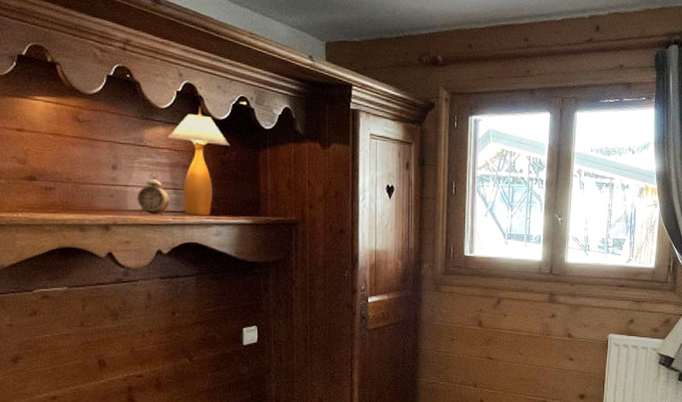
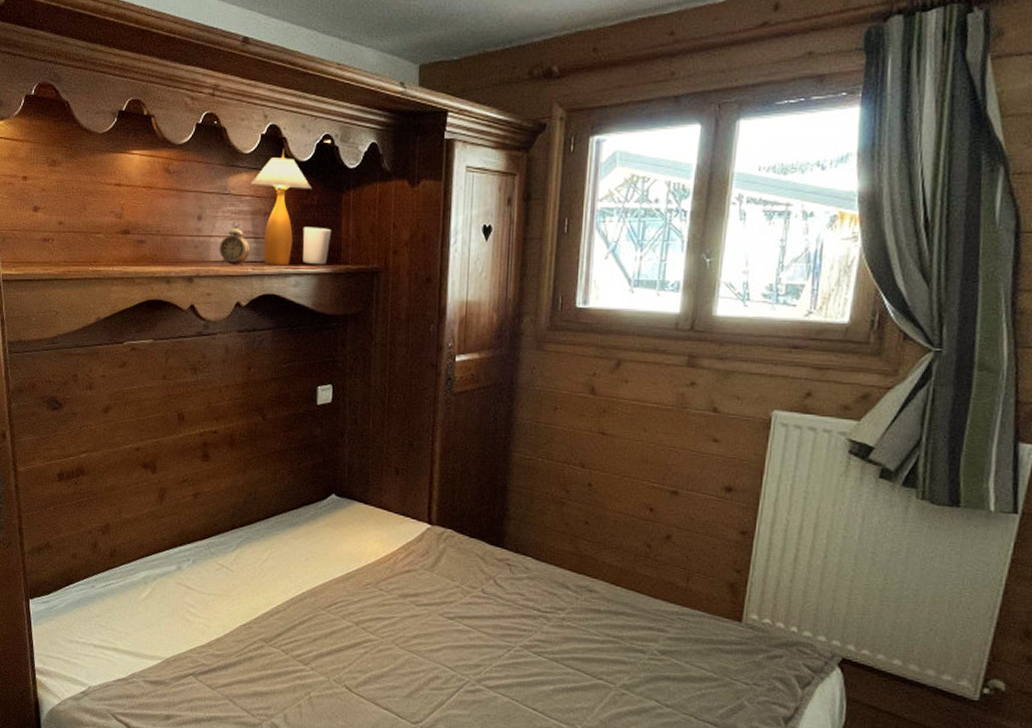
candle holder: none [222,180,251,217] -> present [302,226,332,265]

